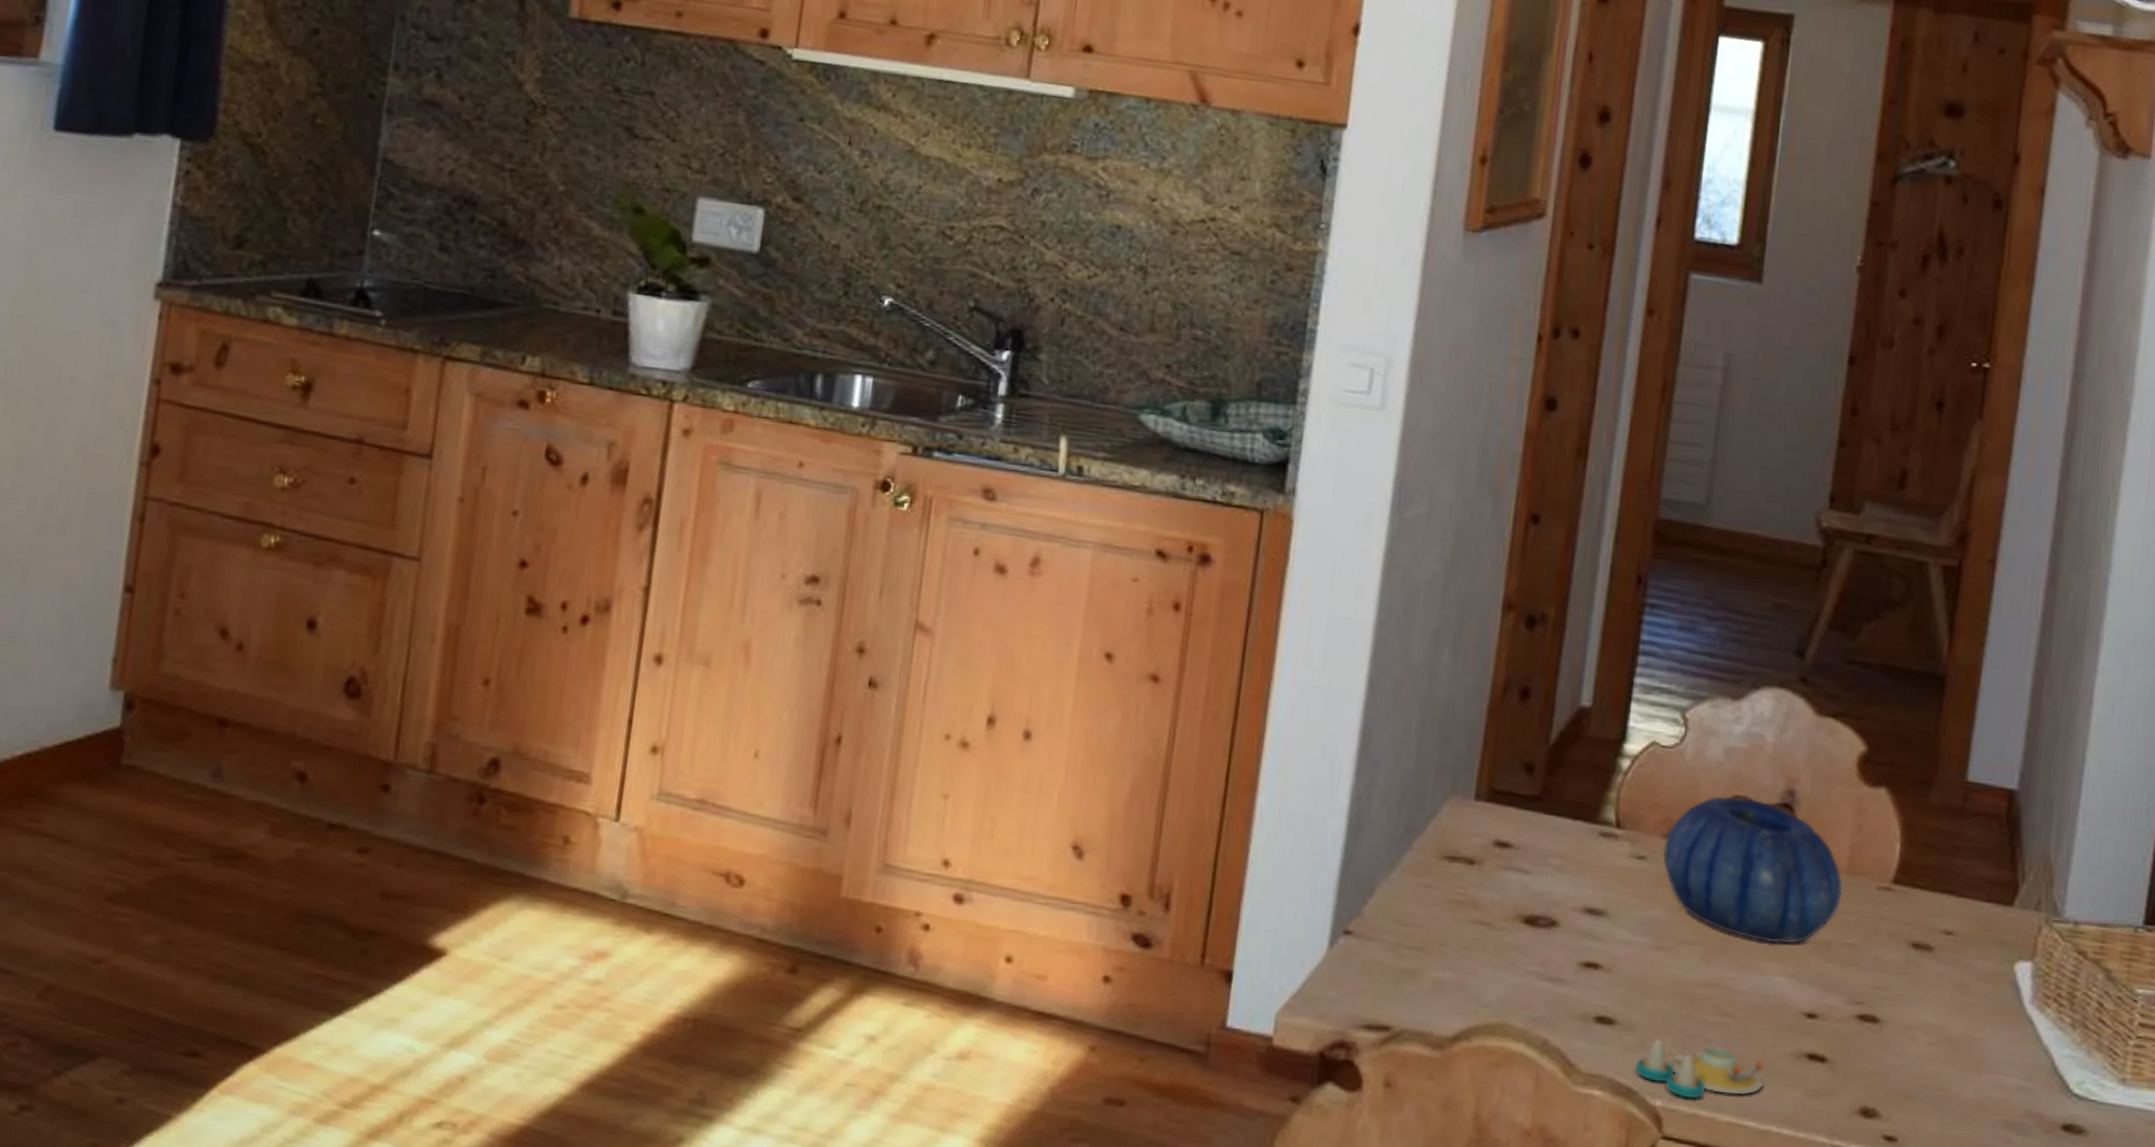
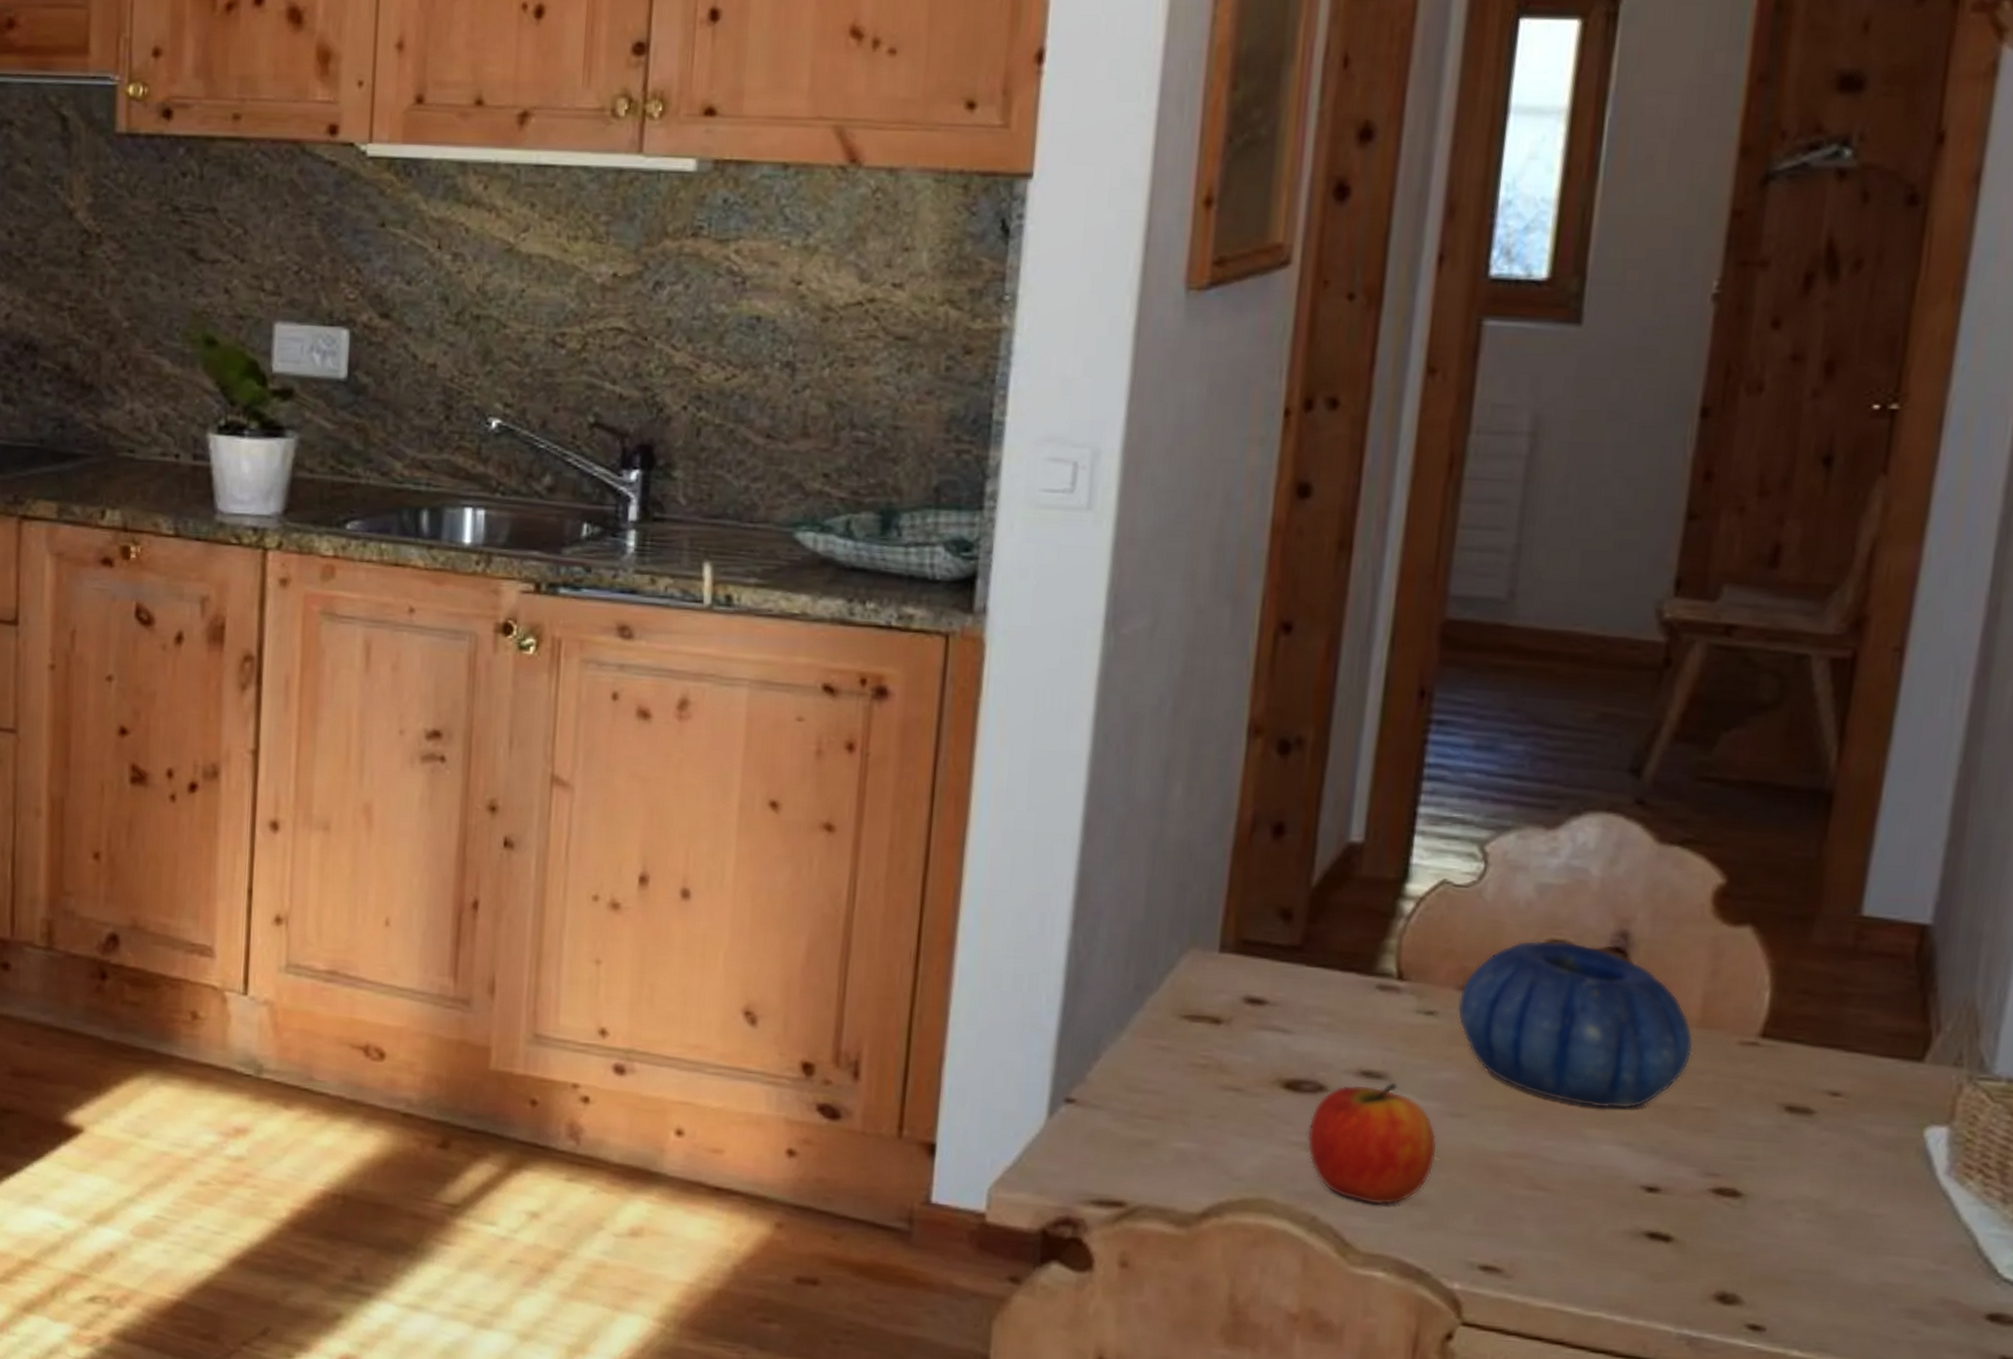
apple: none [1541,918,1645,1029] -> present [1307,1081,1437,1205]
salt and pepper shaker set: present [1634,1037,1765,1100] -> none [1425,1213,1593,1283]

